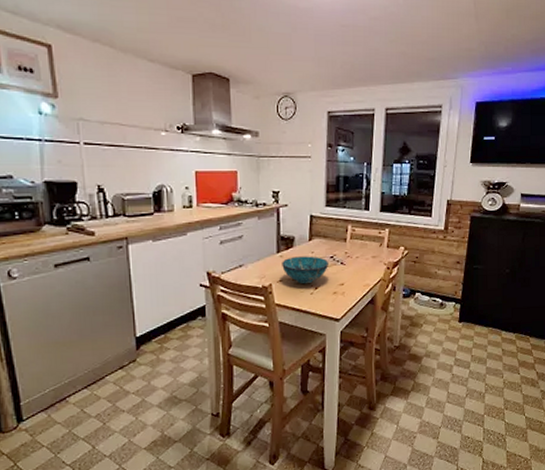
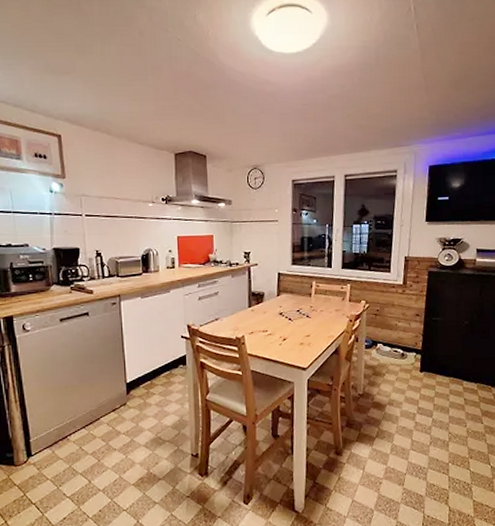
decorative bowl: present [282,256,328,284] -> none [253,310,295,336]

